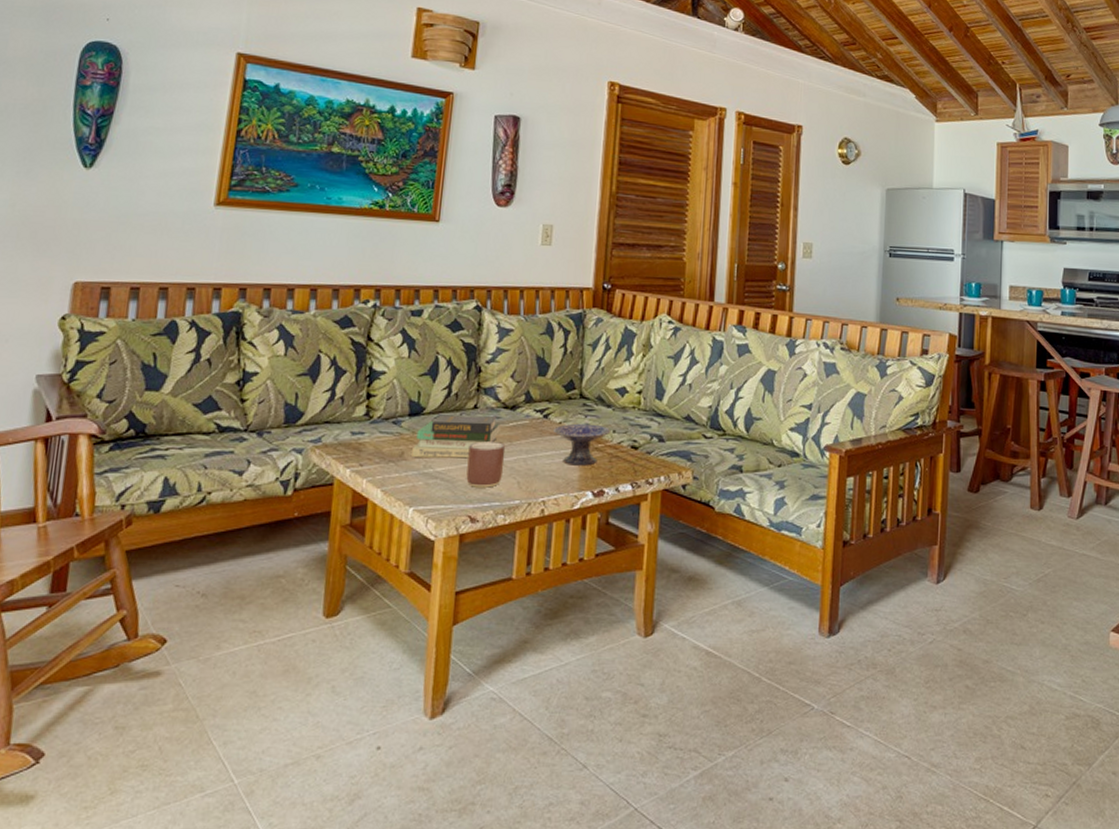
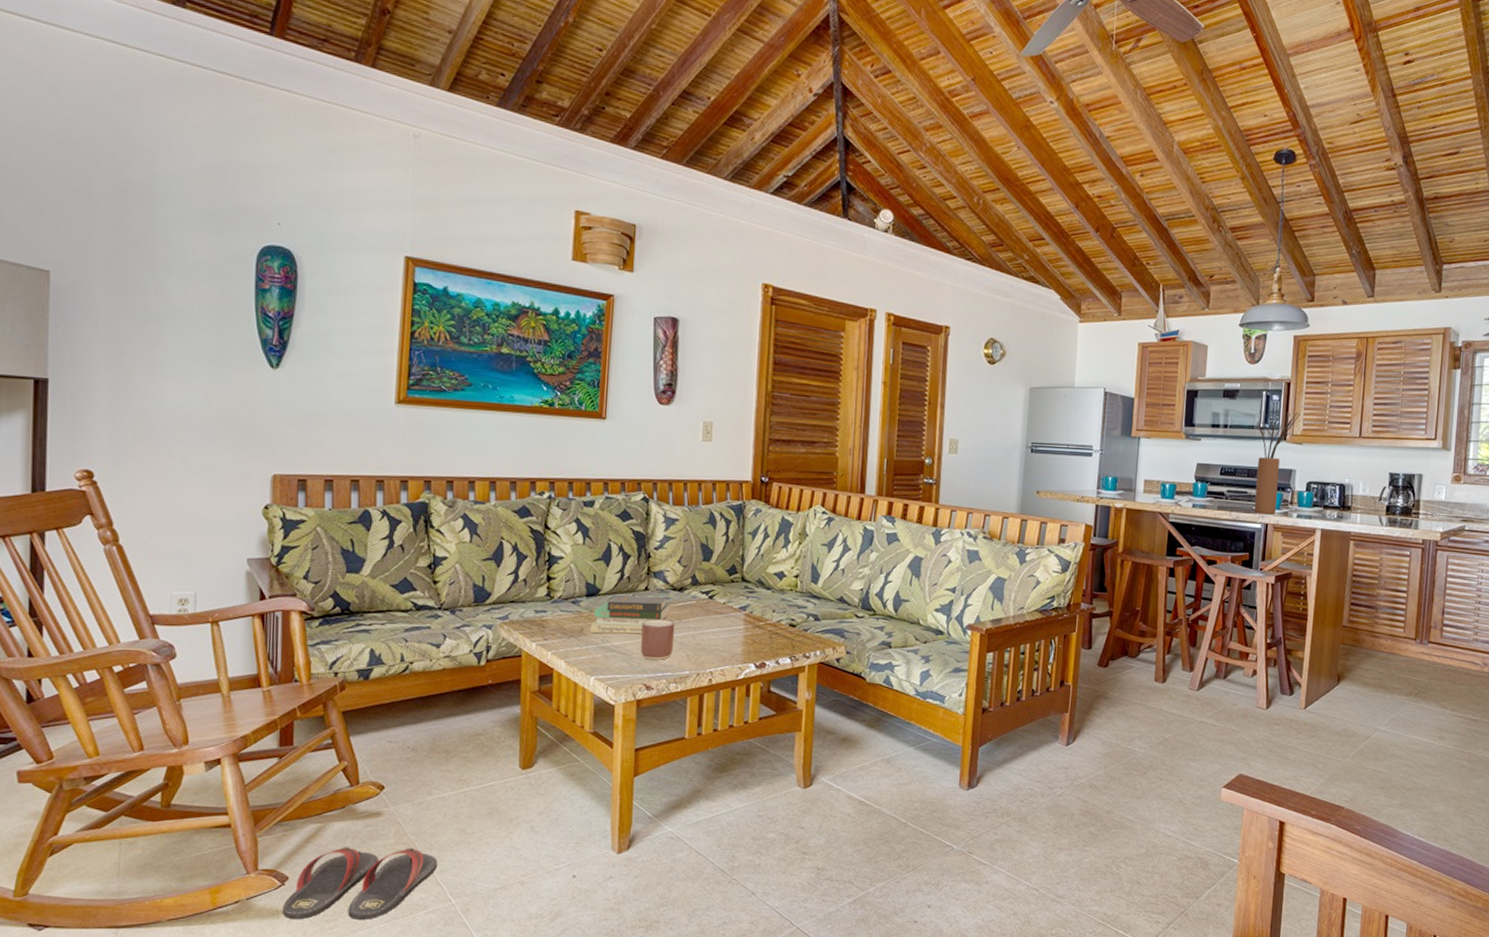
sandal: none [32,715,222,806] -> present [282,847,438,920]
decorative bowl: present [552,423,611,466] -> none [717,604,771,642]

